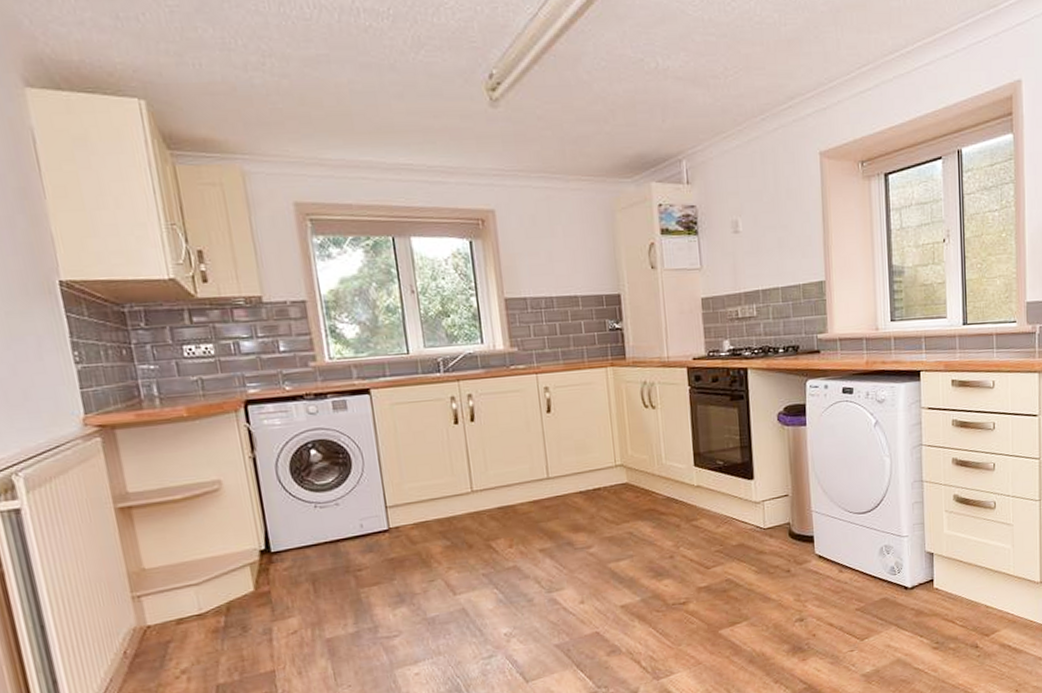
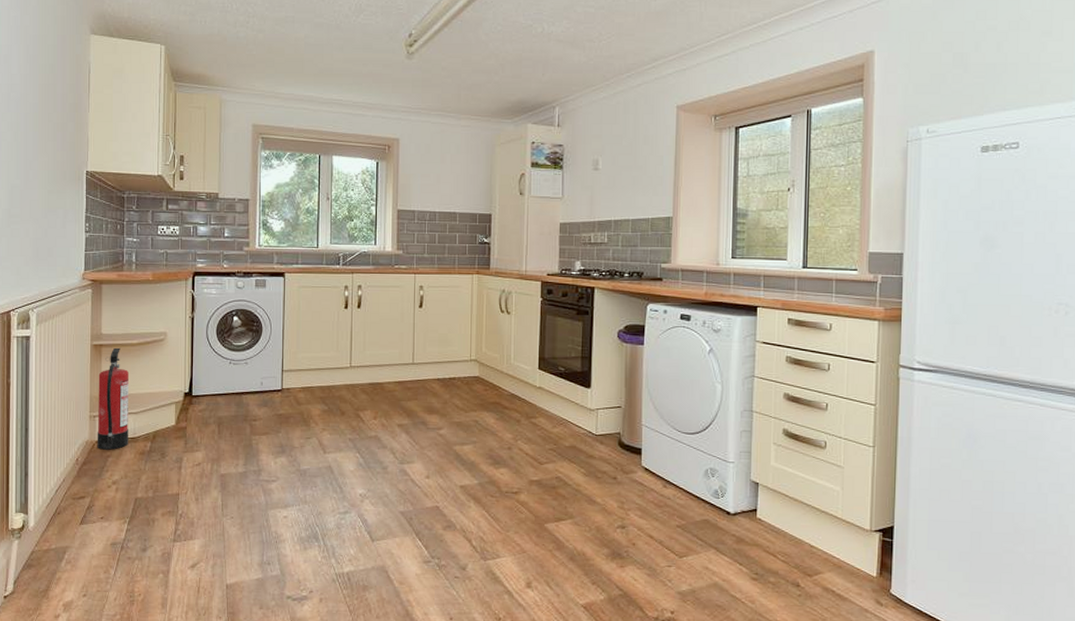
fire extinguisher: none [133,507,194,636] -> present [97,347,128,450]

